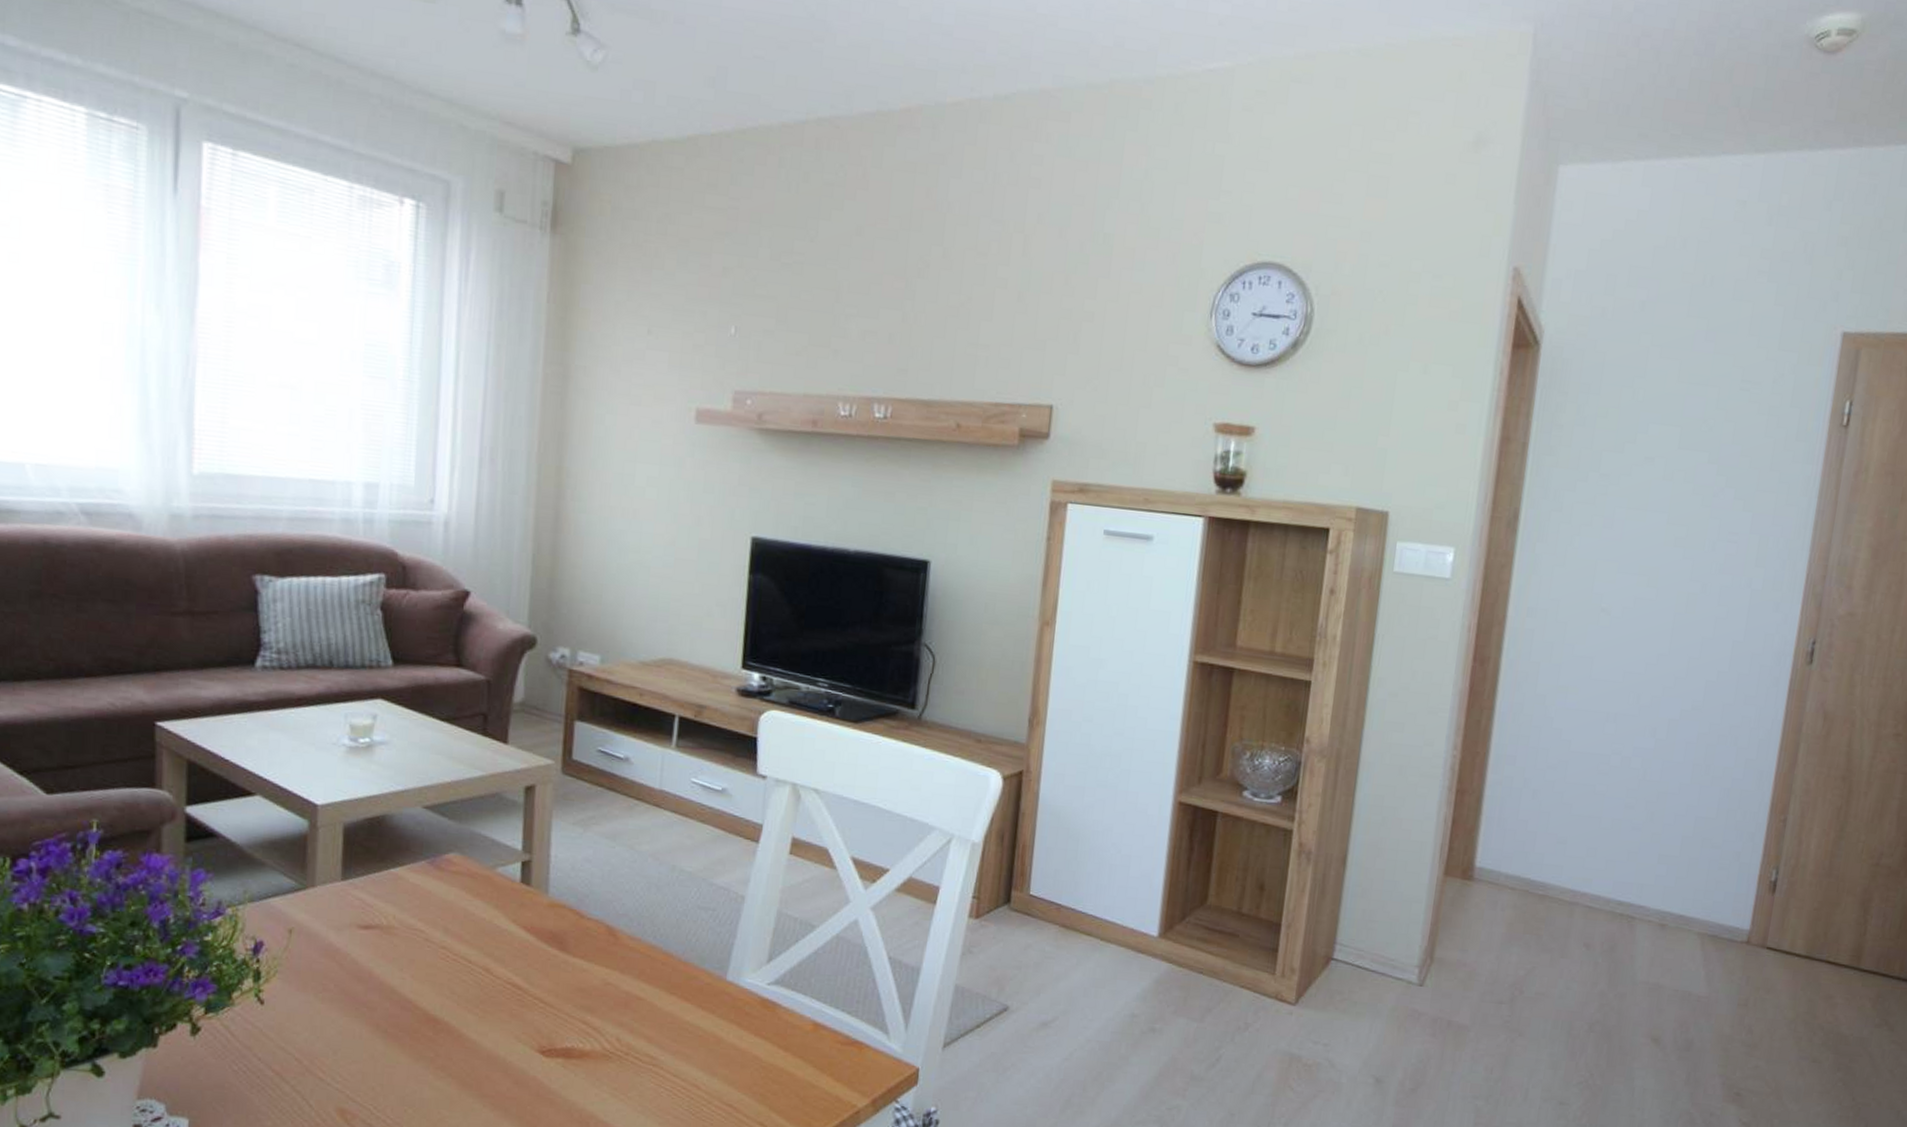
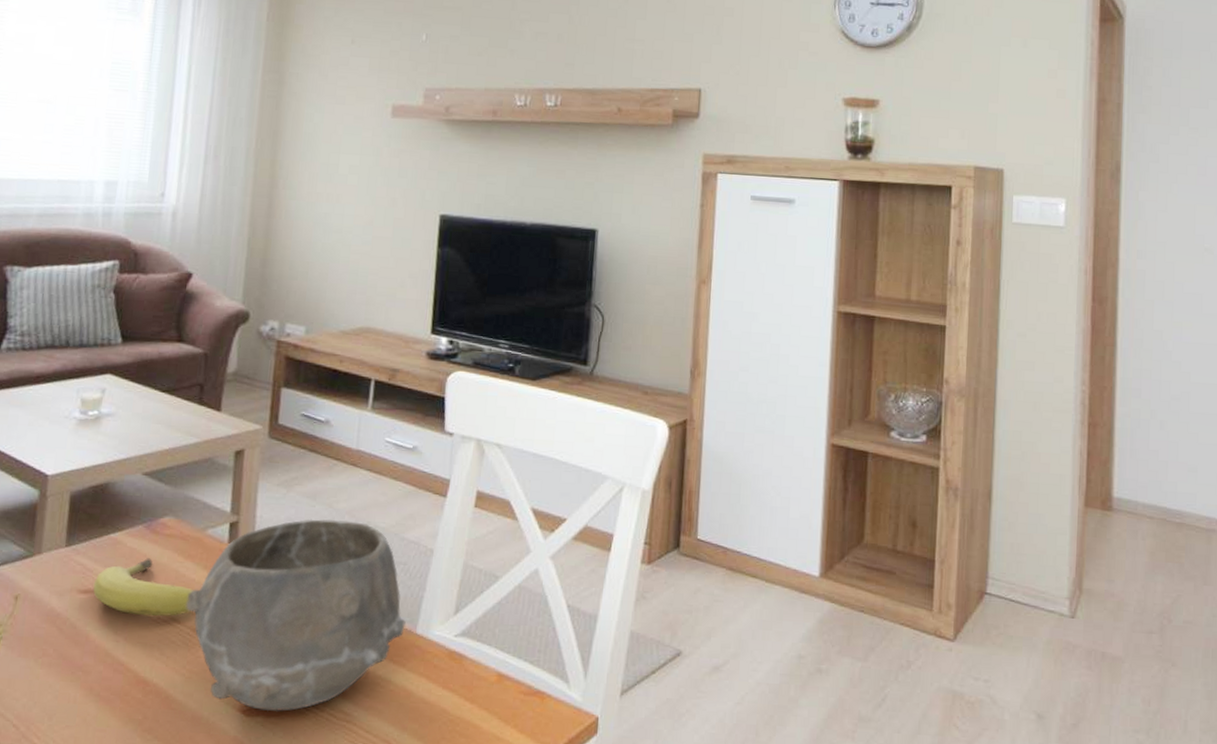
fruit: none [374,895,484,955] -> present [93,558,193,617]
bowl: none [477,860,715,1054] -> present [186,519,406,712]

